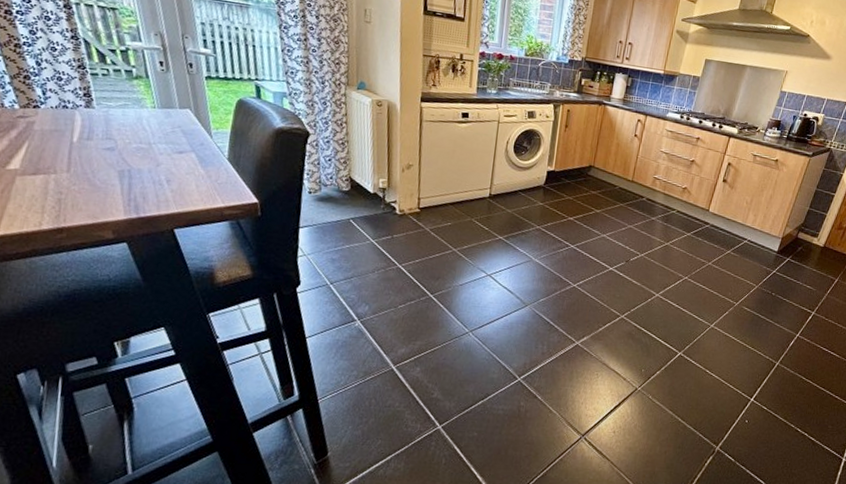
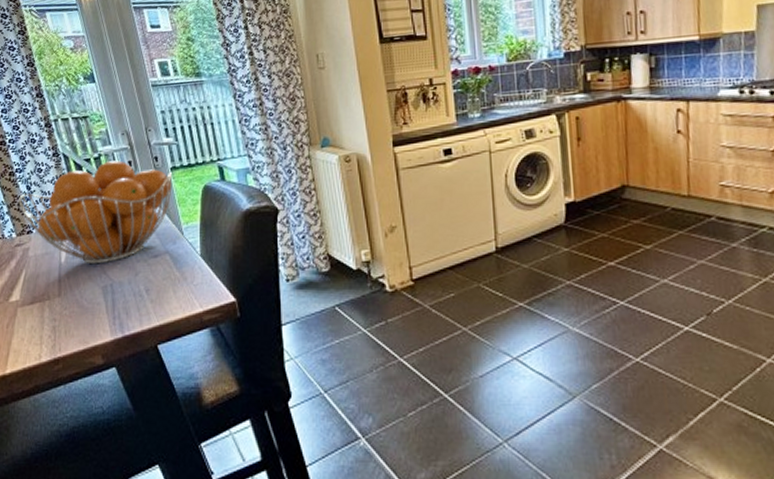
fruit basket: none [24,56,206,150] -> present [18,160,172,265]

